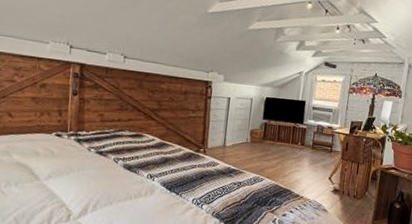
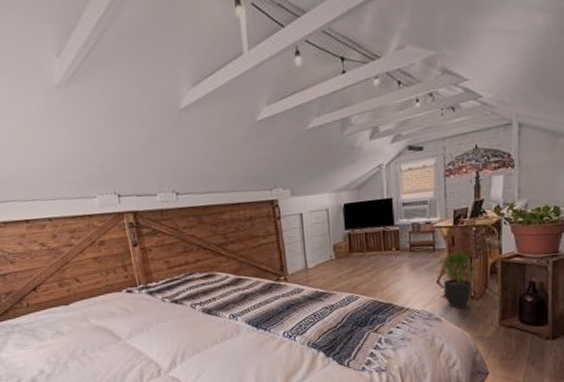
potted plant: none [330,154,363,204] -> present [436,249,477,308]

